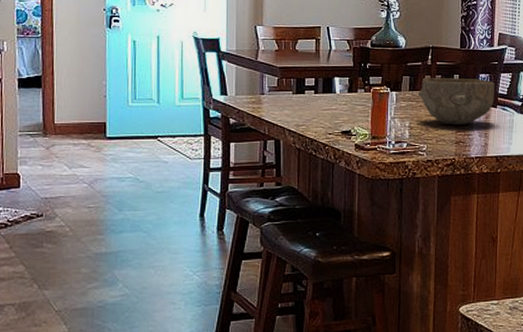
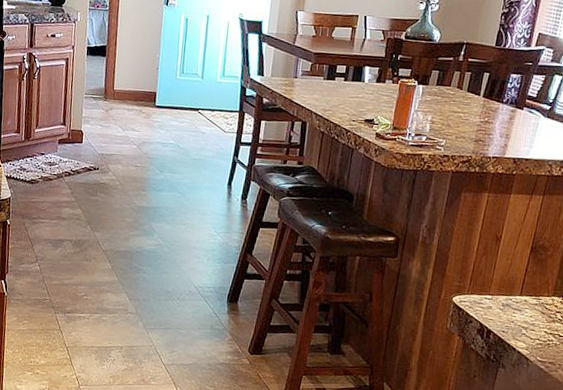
bowl: present [417,78,495,125] -> none [444,73,526,124]

